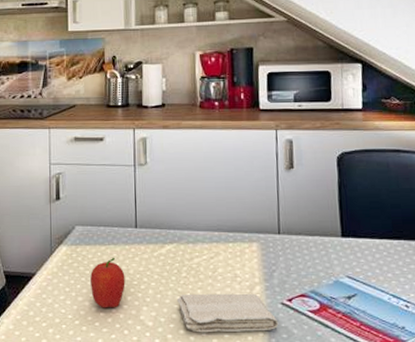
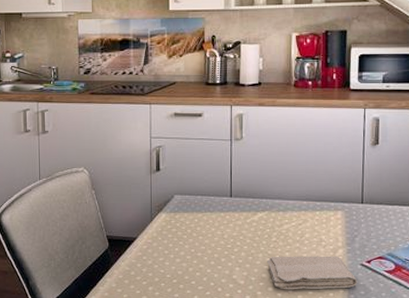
fruit: present [90,257,125,308] -> none [188,223,220,269]

